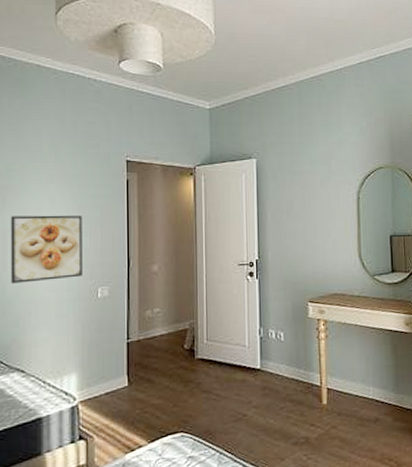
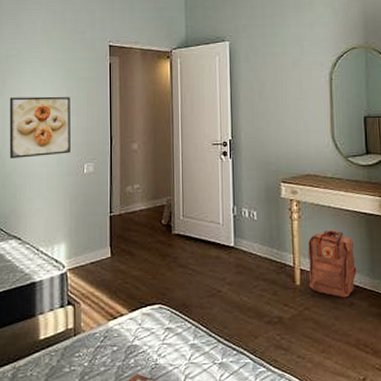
backpack: none [334,348,382,415] -> present [307,230,357,298]

